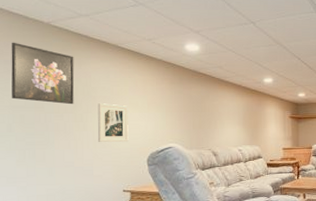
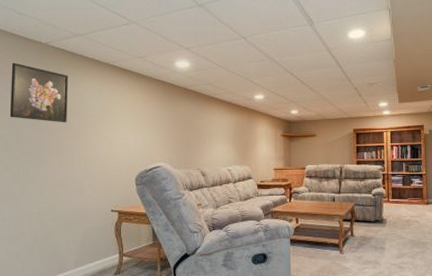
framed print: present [97,103,129,143] -> none [88,122,118,162]

